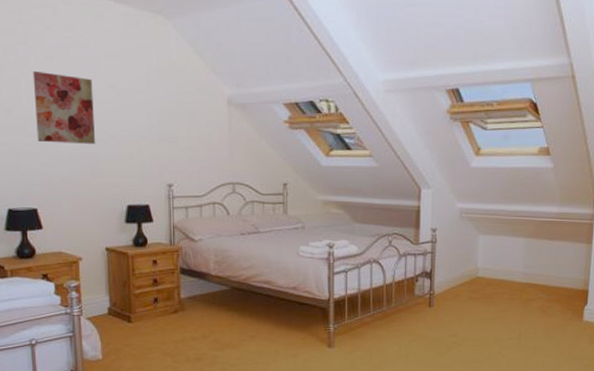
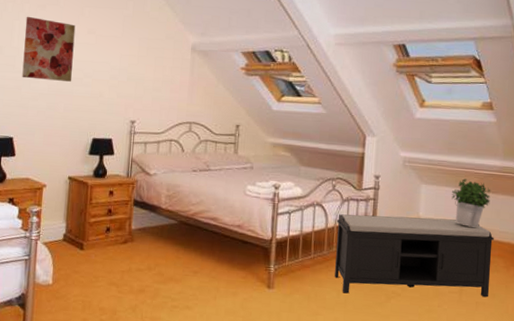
bench: none [394,268,551,347] -> present [335,214,494,298]
potted plant: none [509,227,548,275] -> present [452,178,491,227]

